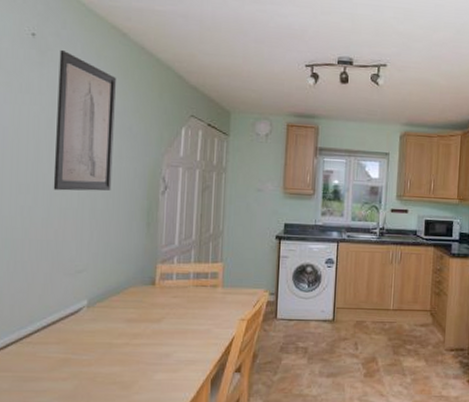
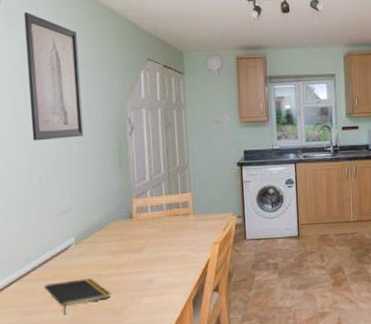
notepad: none [47,347,121,385] -> present [44,279,111,316]

